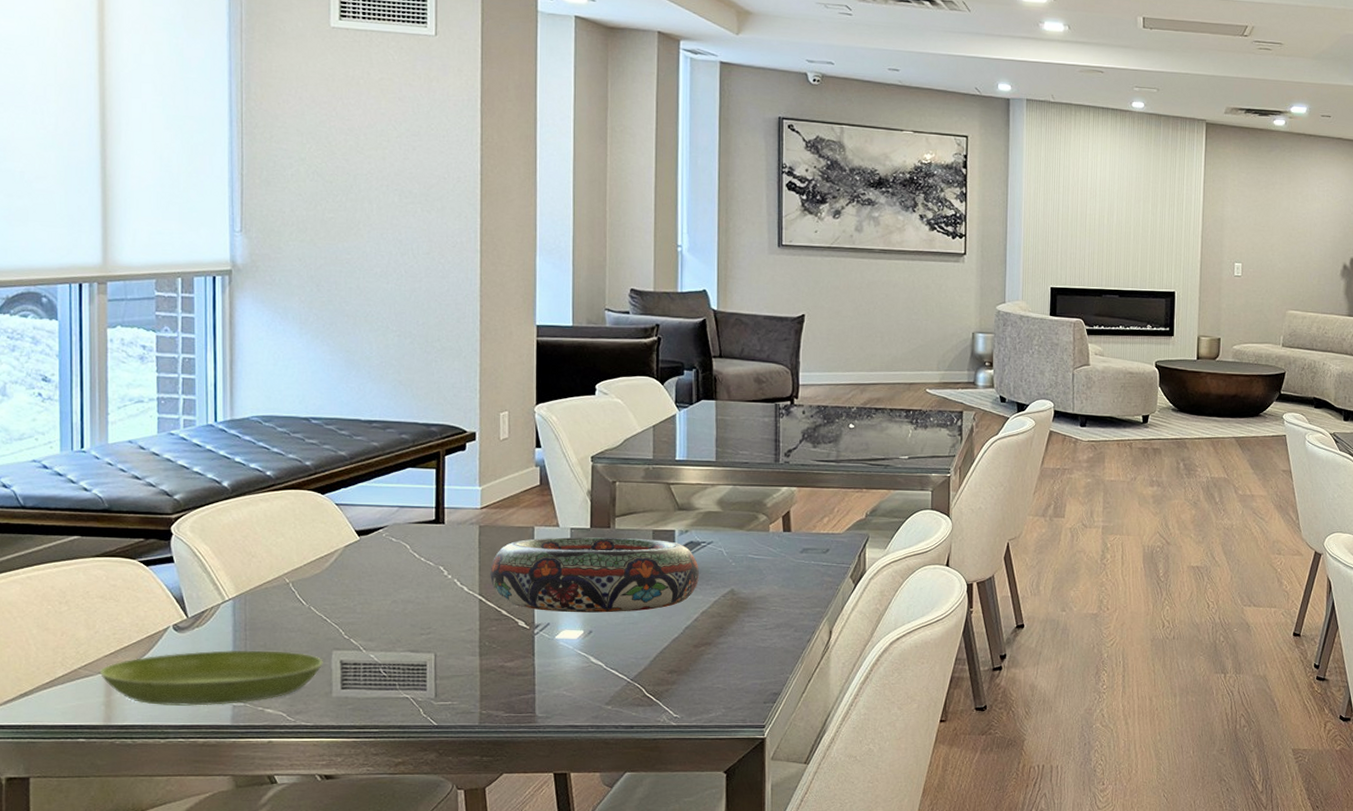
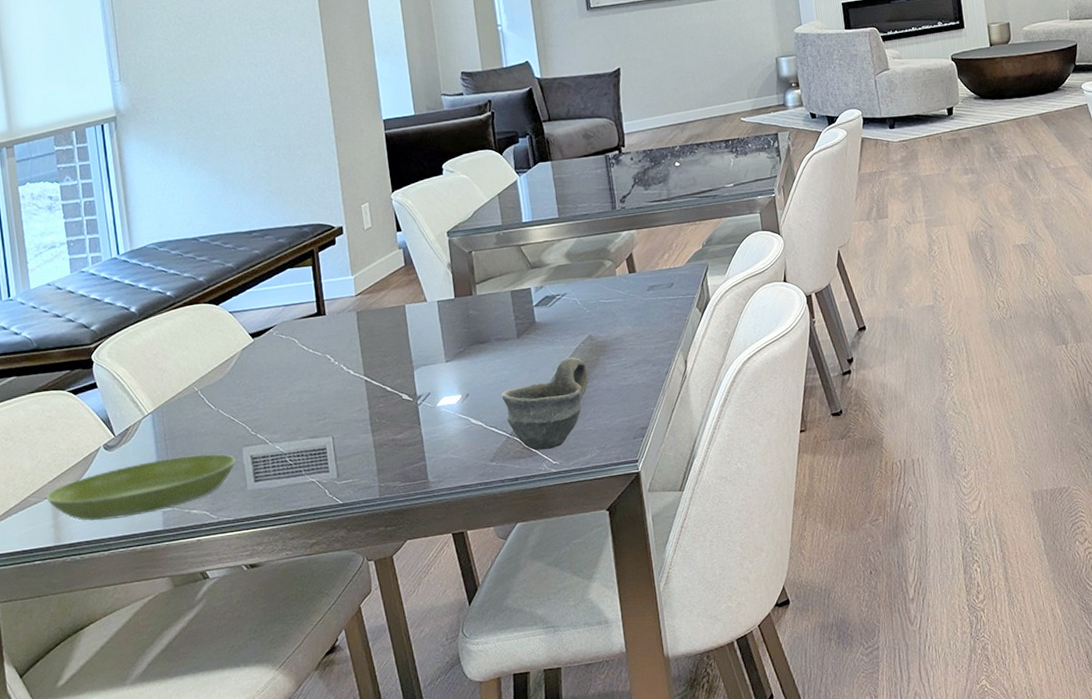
decorative bowl: present [490,537,700,613] -> none [371,298,559,382]
cup: none [627,609,726,702] -> present [501,357,590,451]

